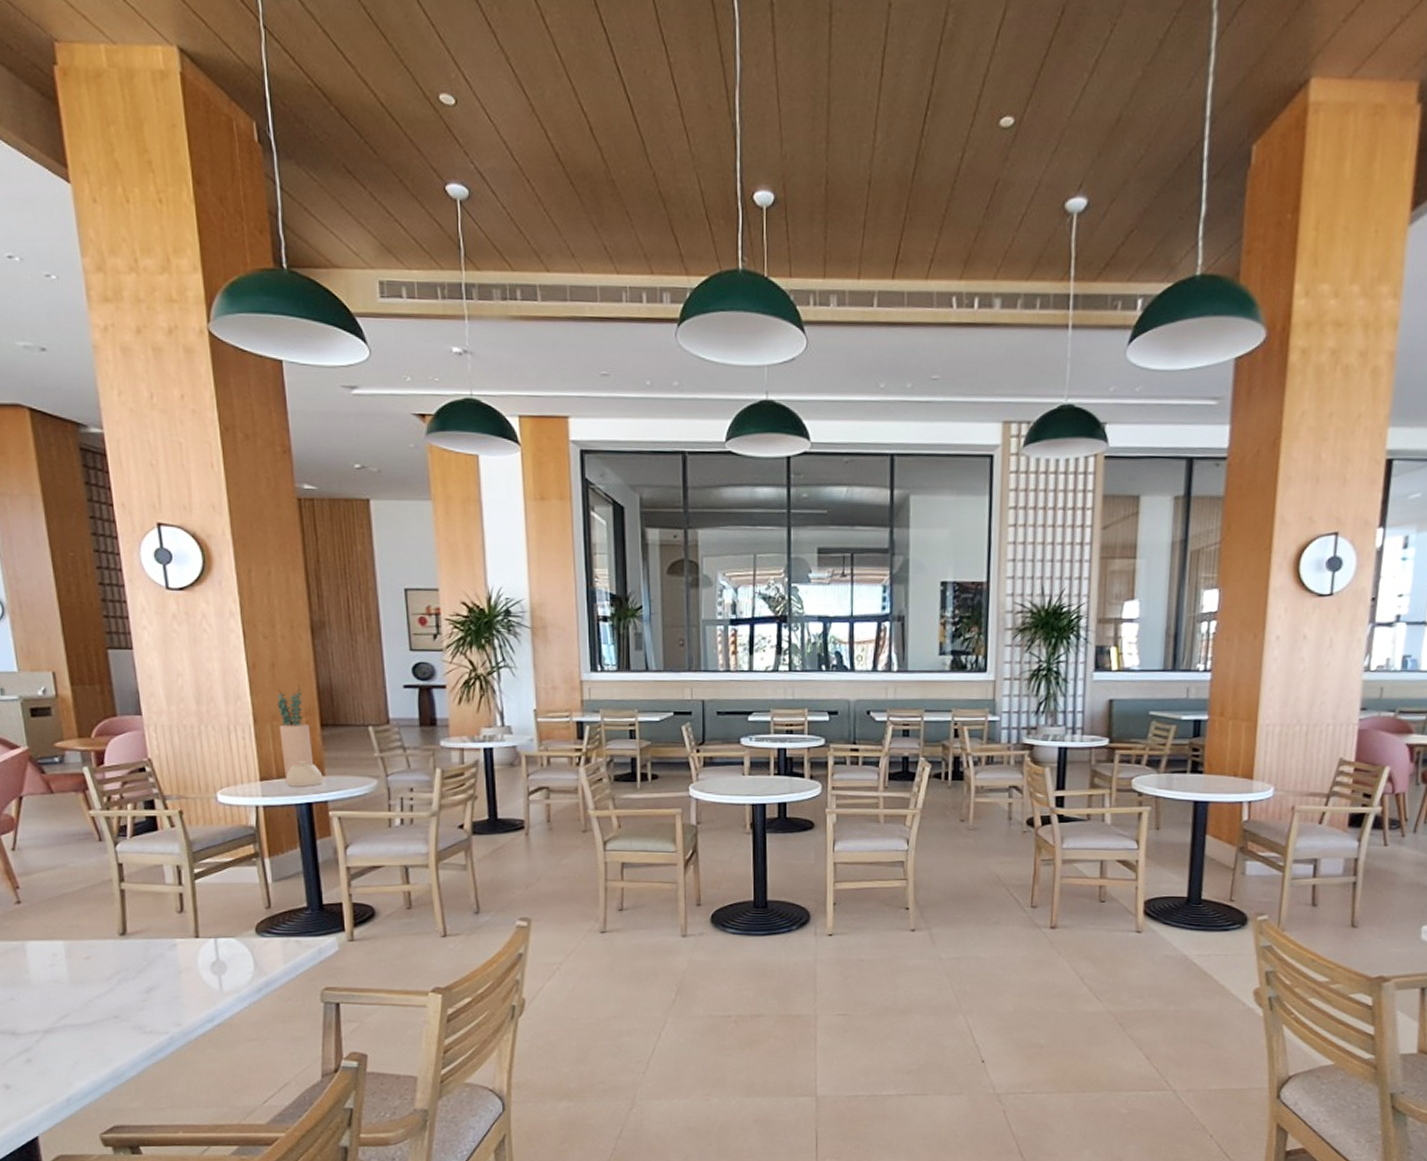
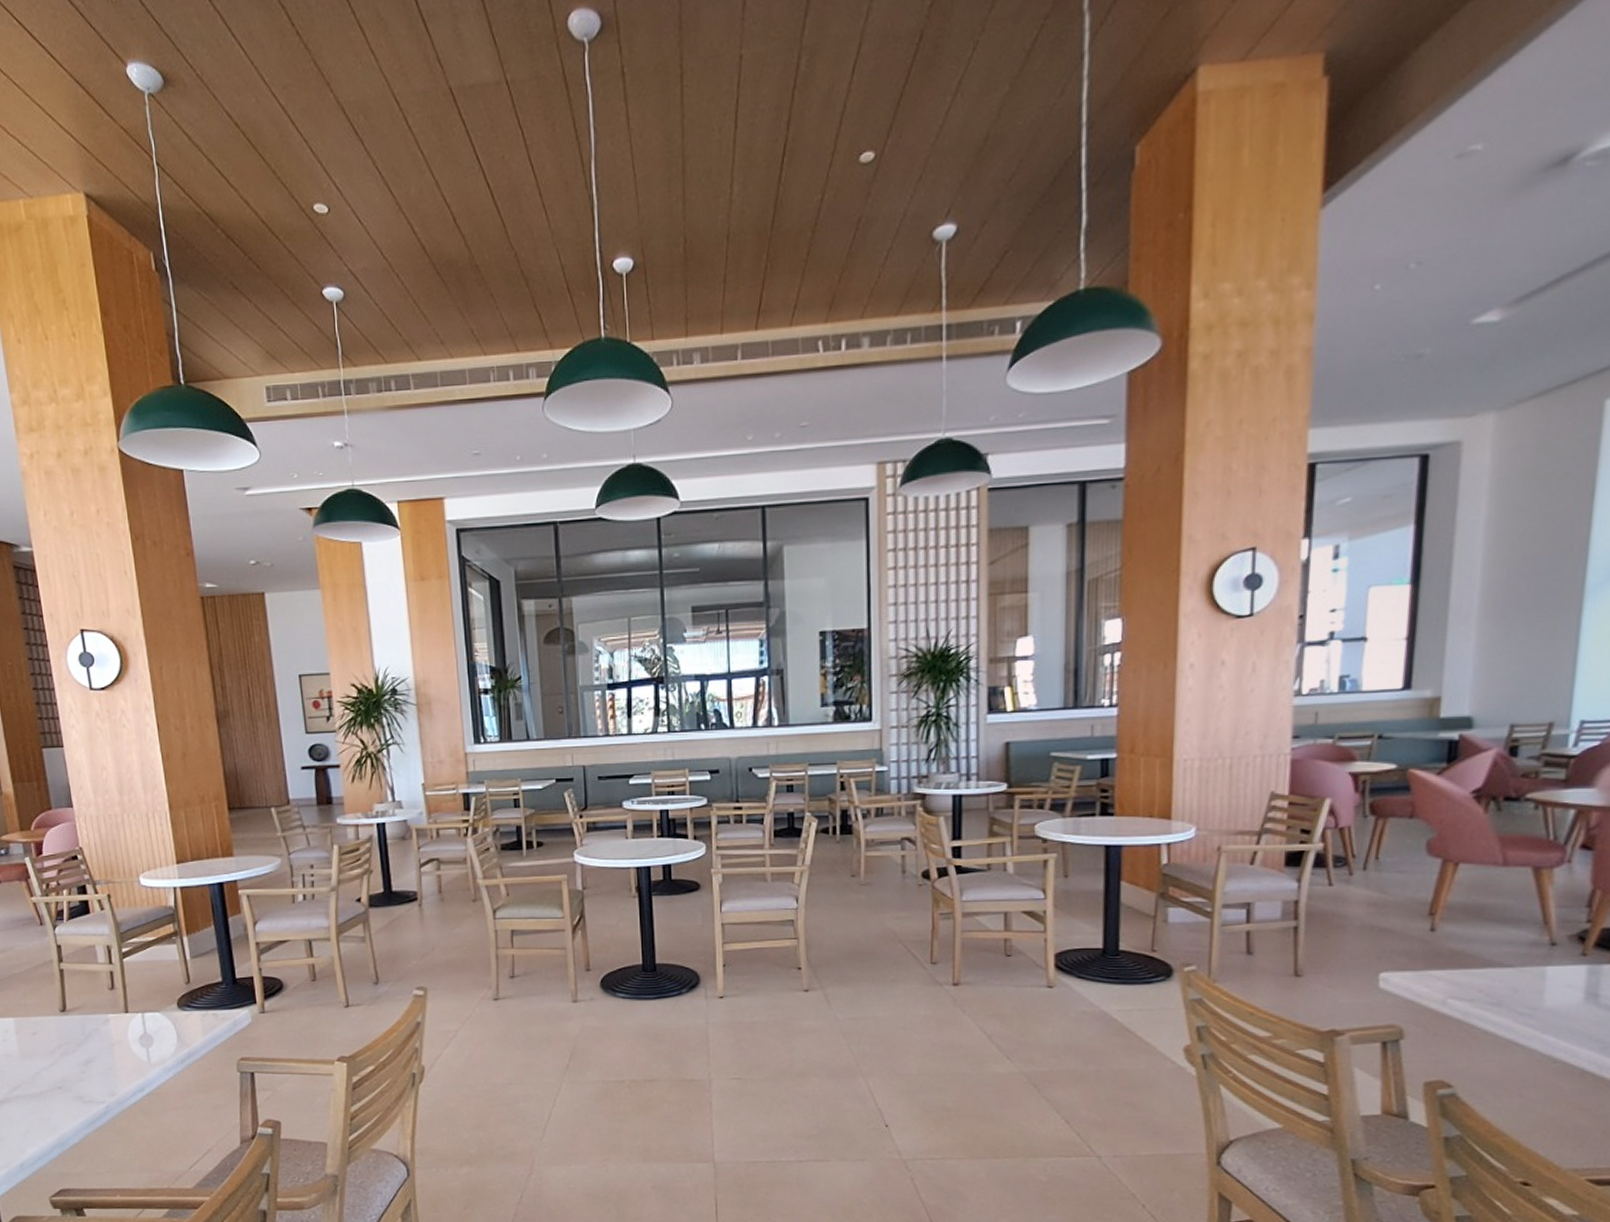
vase: present [277,684,314,777] -> none [189,771,223,859]
sugar bowl: present [285,761,323,788] -> none [198,843,232,869]

